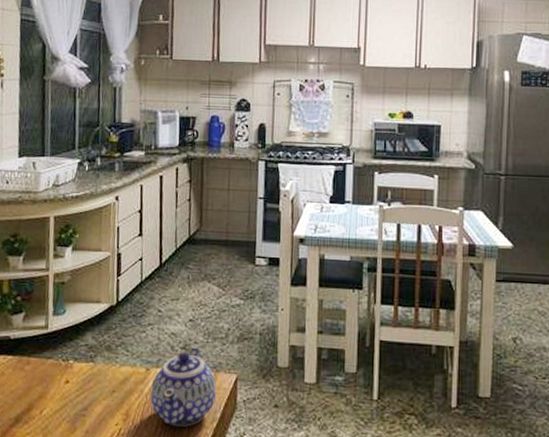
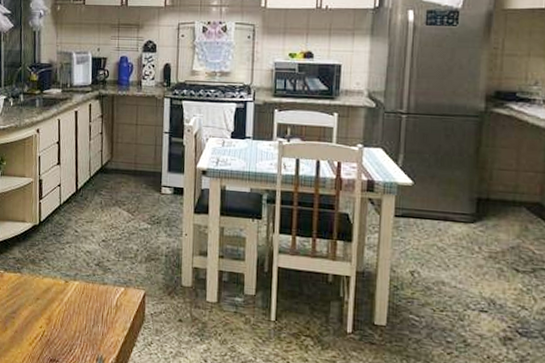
teapot: present [150,347,216,427] -> none [69,264,127,333]

